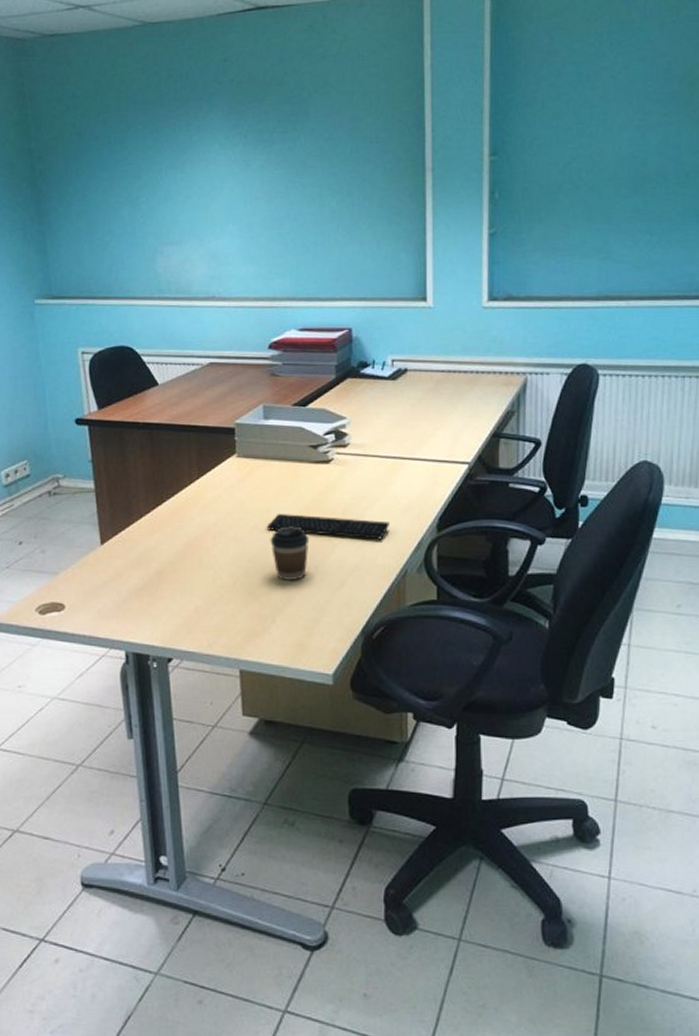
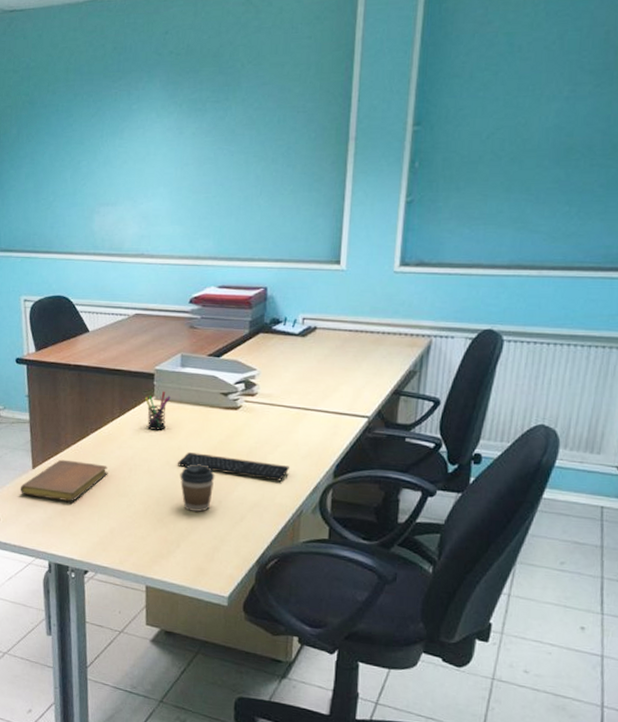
notebook: none [87,531,189,579] -> present [20,459,108,501]
pen holder: none [225,446,255,491] -> present [144,390,171,430]

